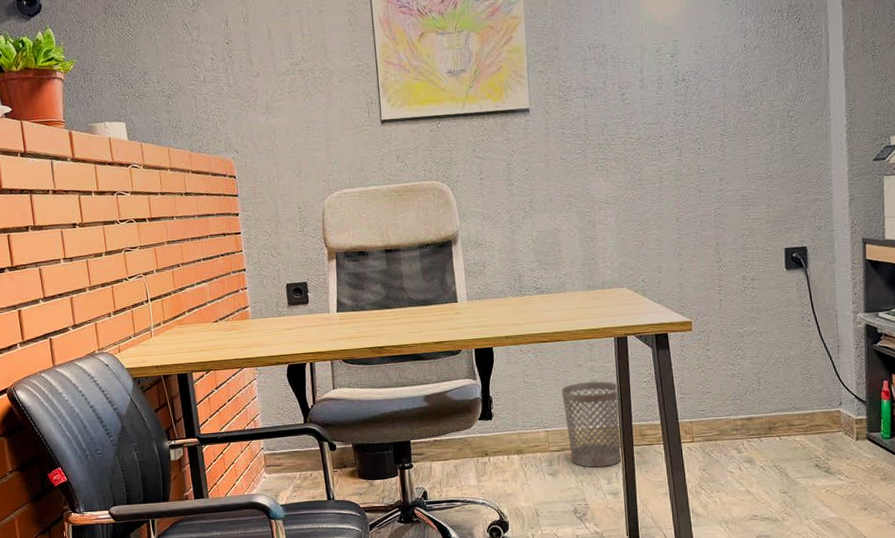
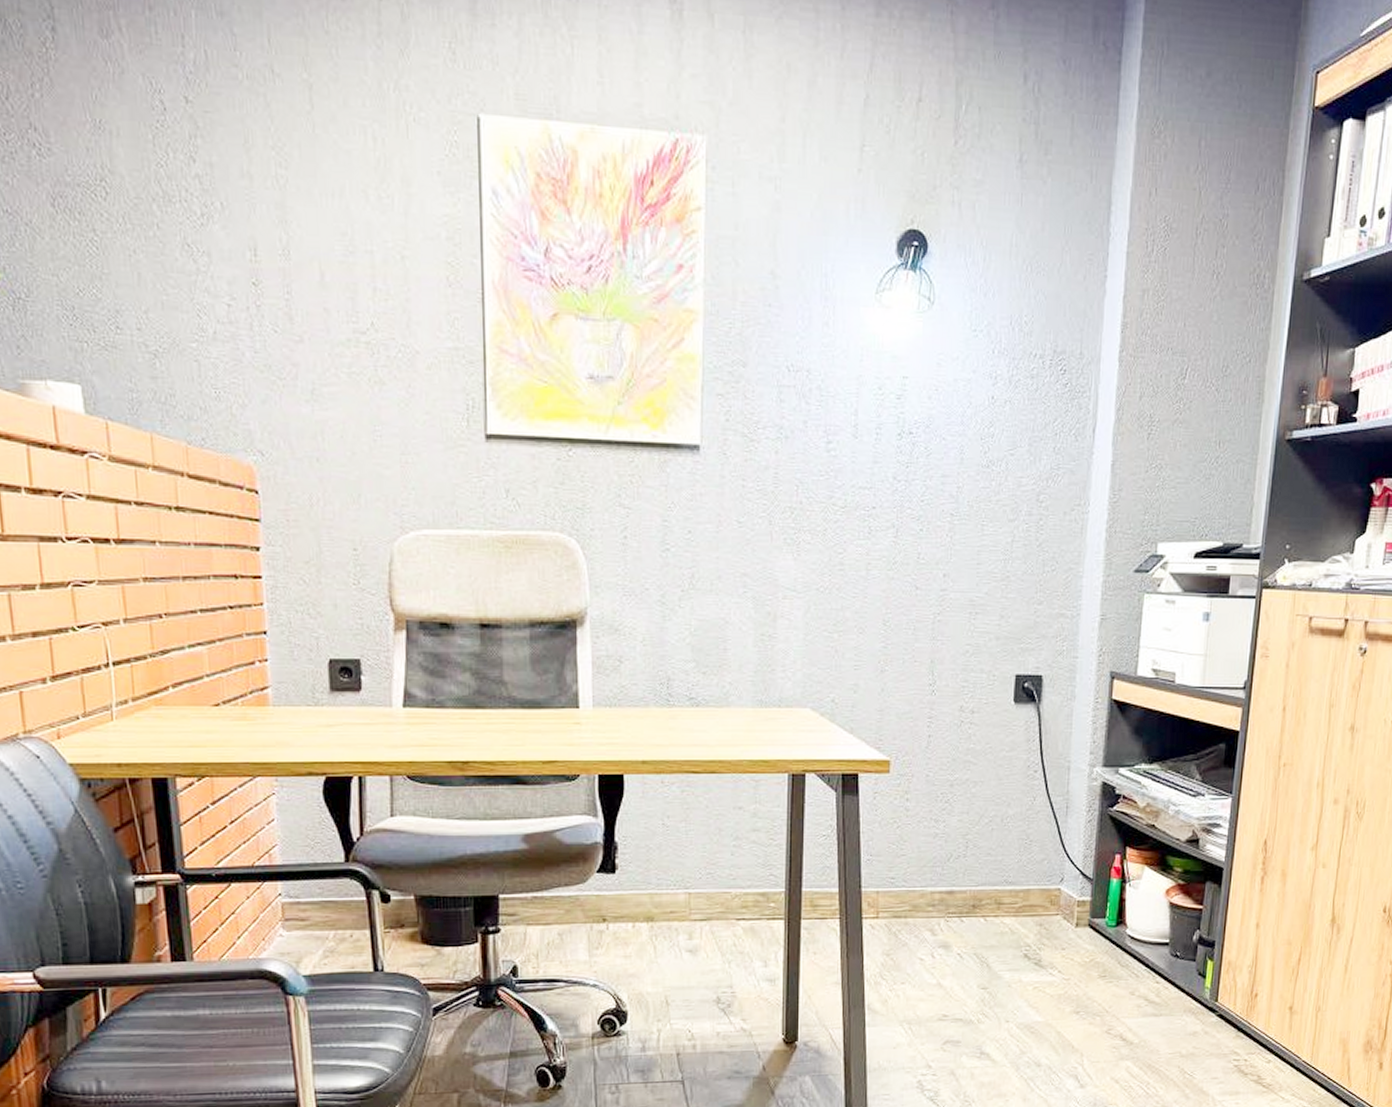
wastebasket: present [561,381,622,468] -> none [713,831,788,945]

